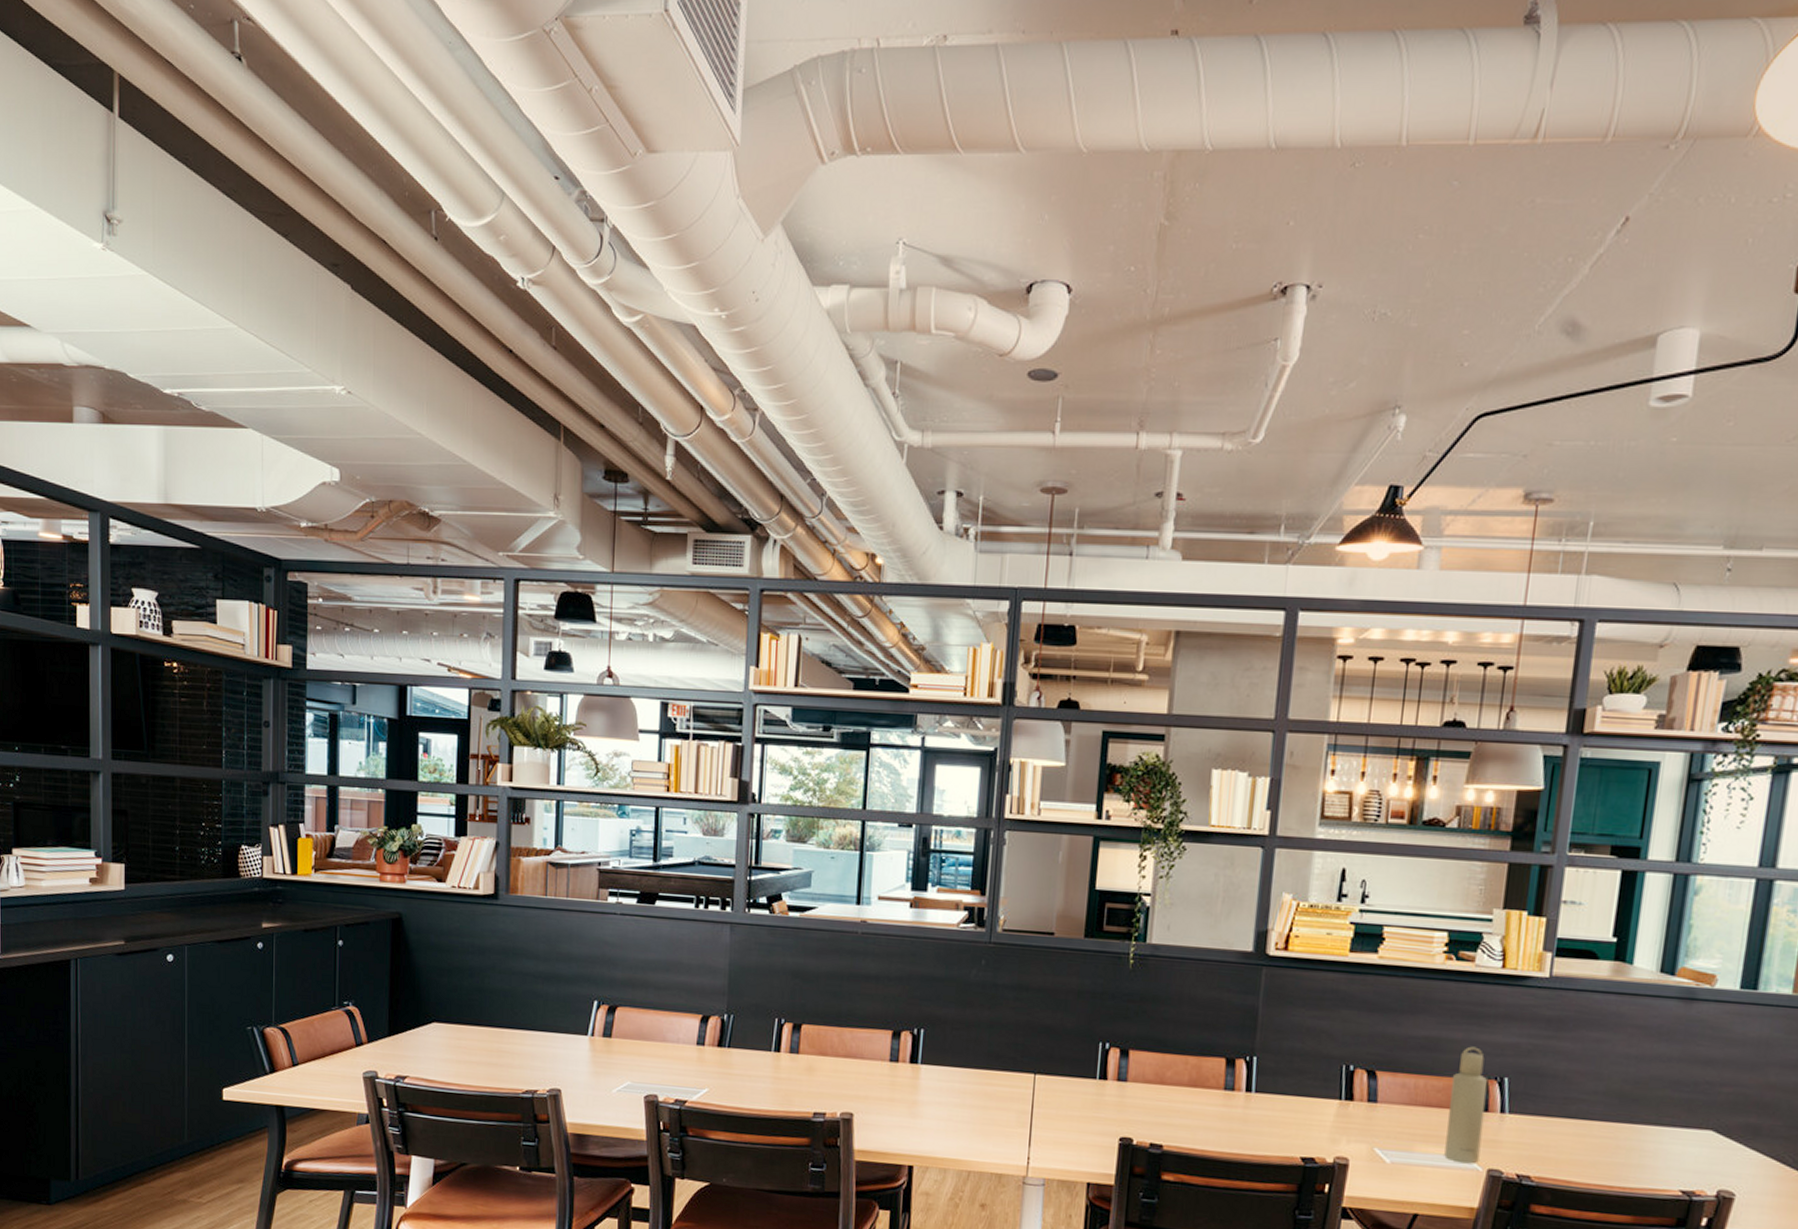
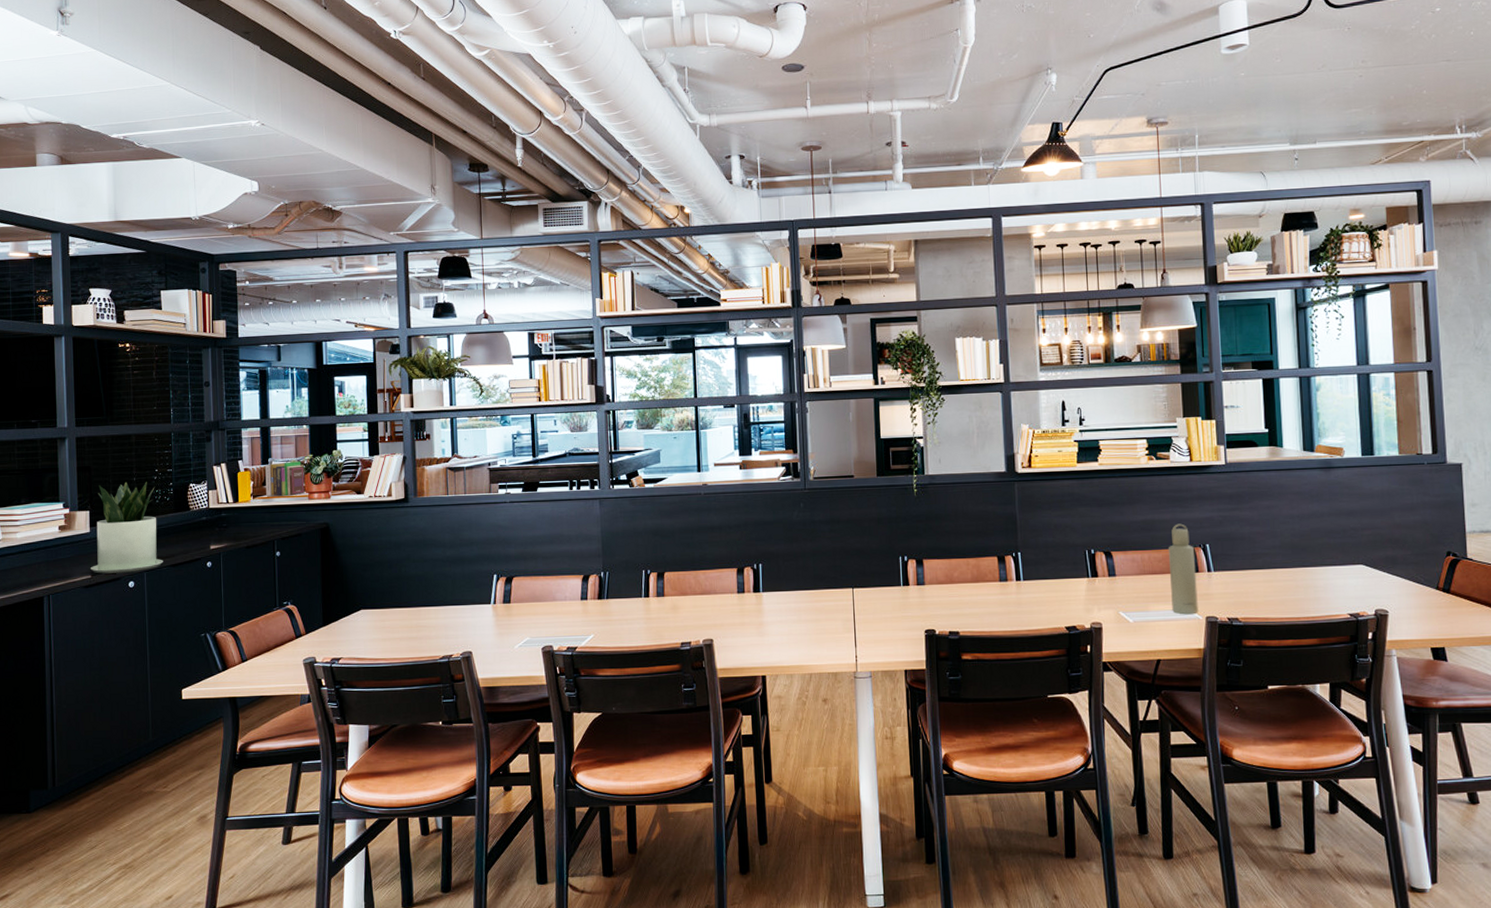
planter: none [124,834,208,944] -> present [90,482,164,574]
books: none [330,832,376,874] -> present [265,461,305,496]

